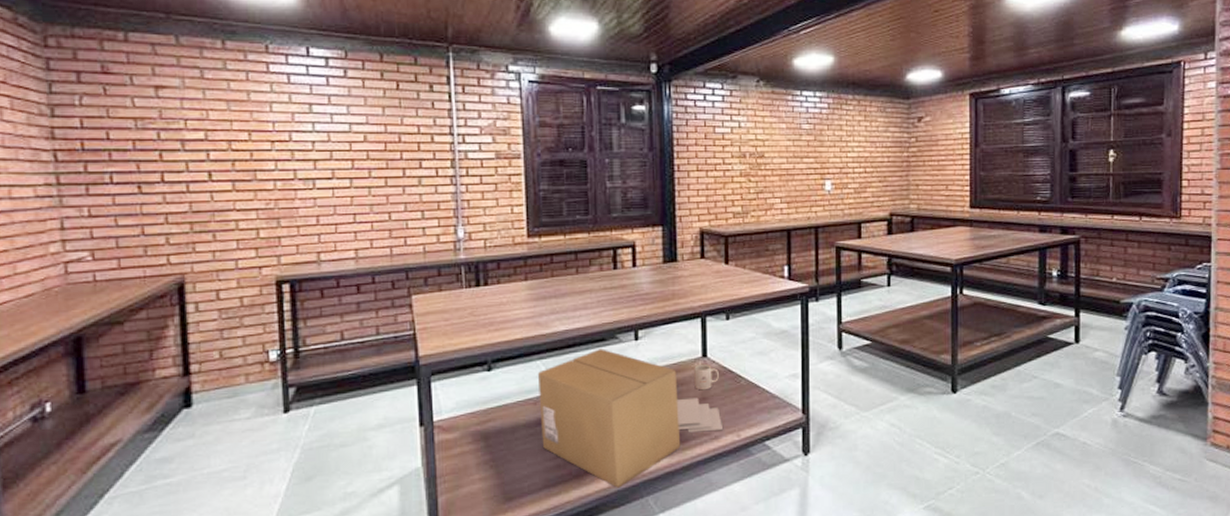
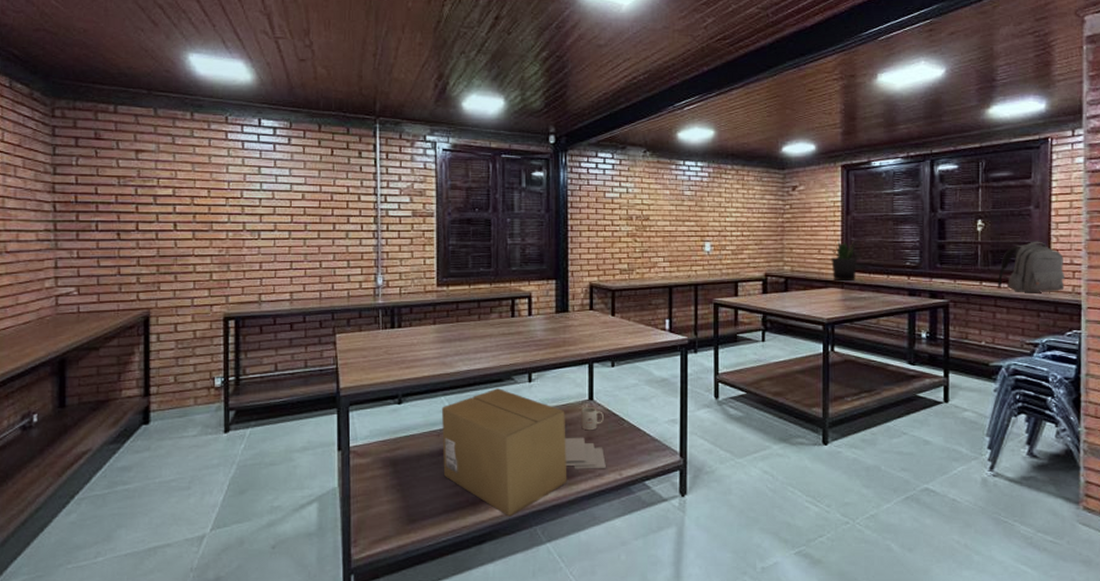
planter: none [959,175,986,219] -> present [831,240,857,282]
backpack: none [1128,171,1197,225] -> present [997,241,1066,292]

